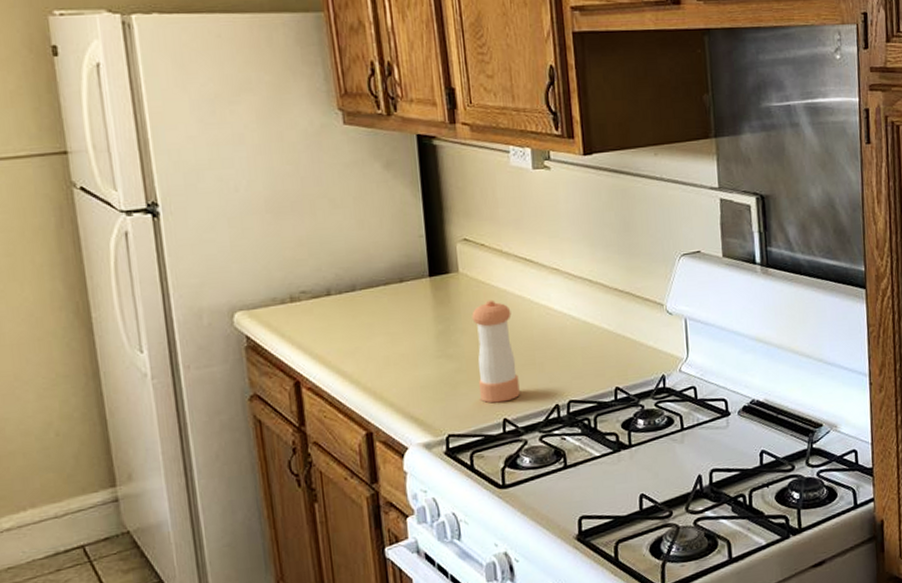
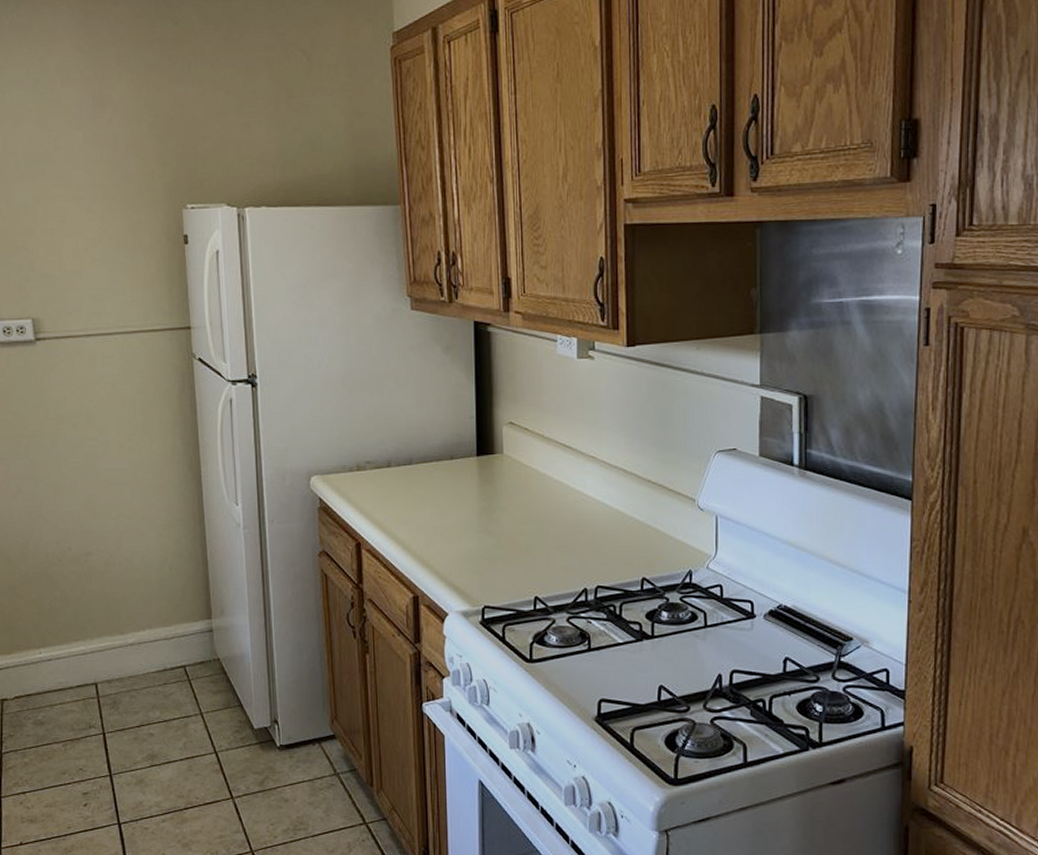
pepper shaker: present [472,300,520,404] -> none [512,482,552,581]

